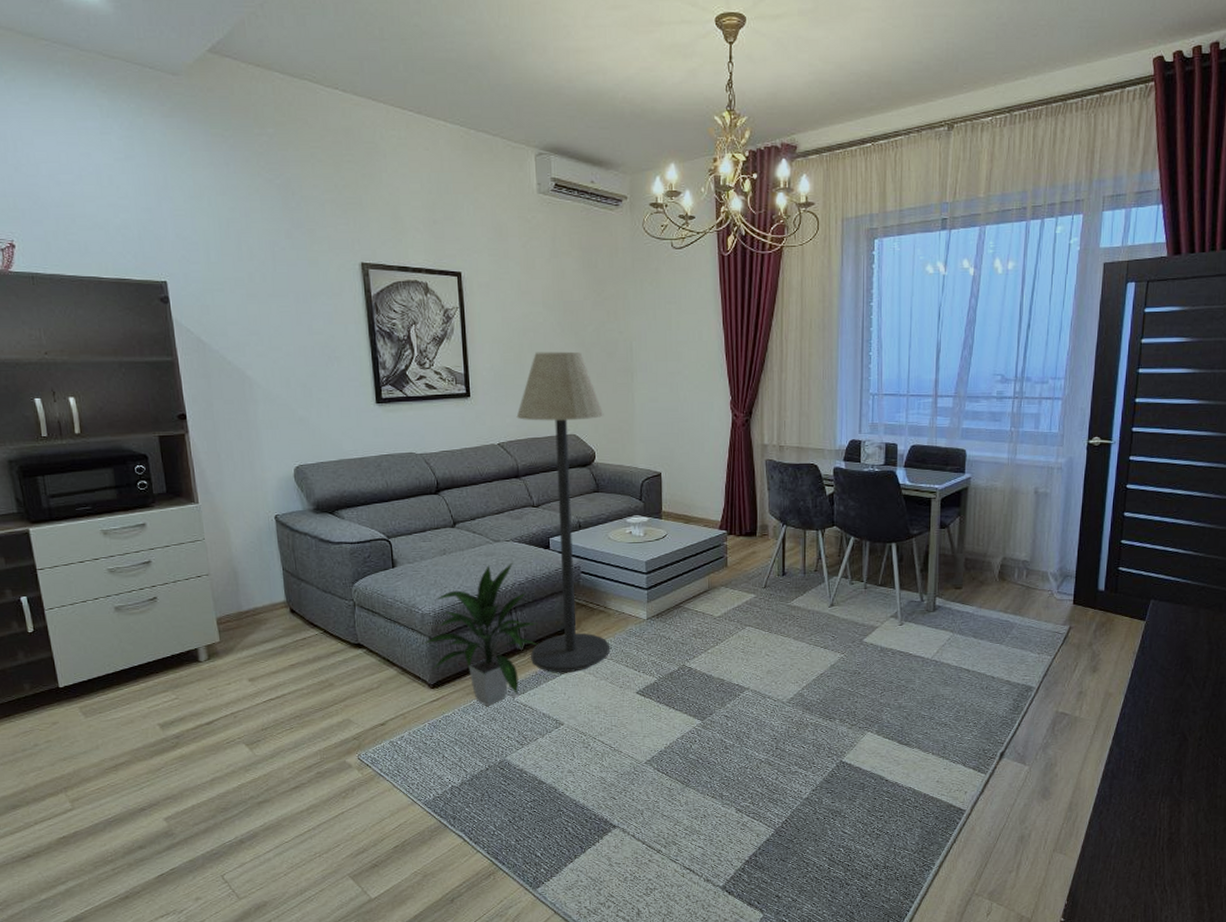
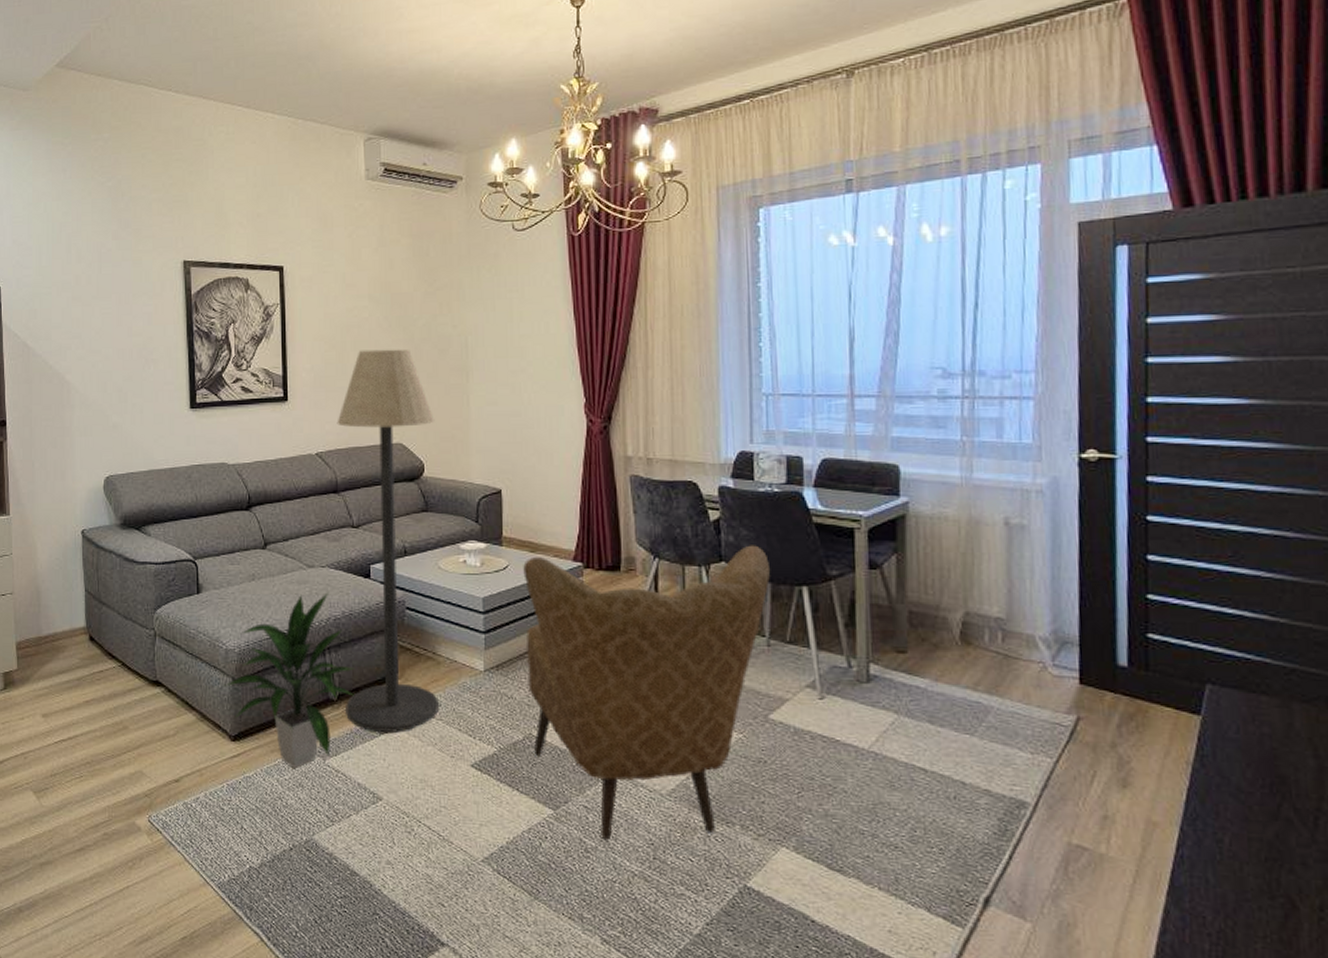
armchair: none [679,513,870,739] -> present [523,545,771,841]

